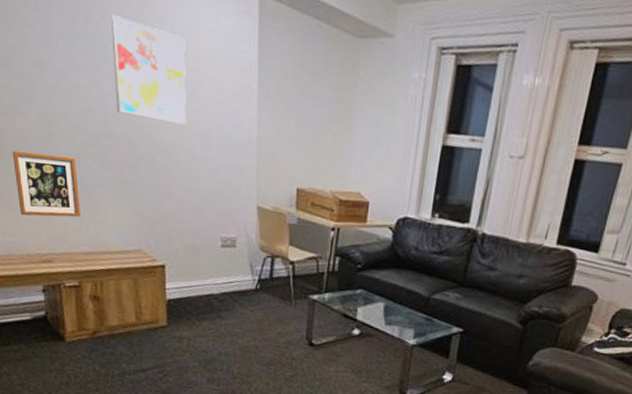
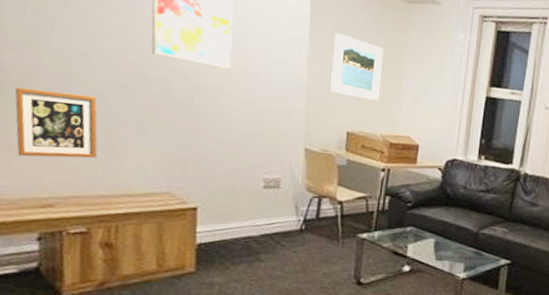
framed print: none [280,79,333,154] -> present [330,33,384,101]

